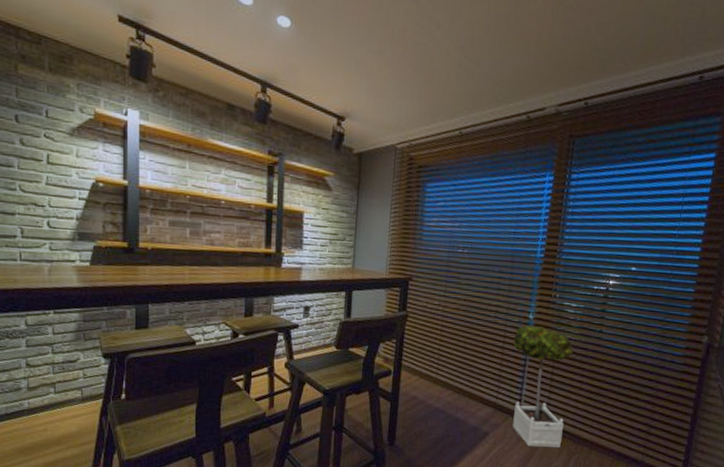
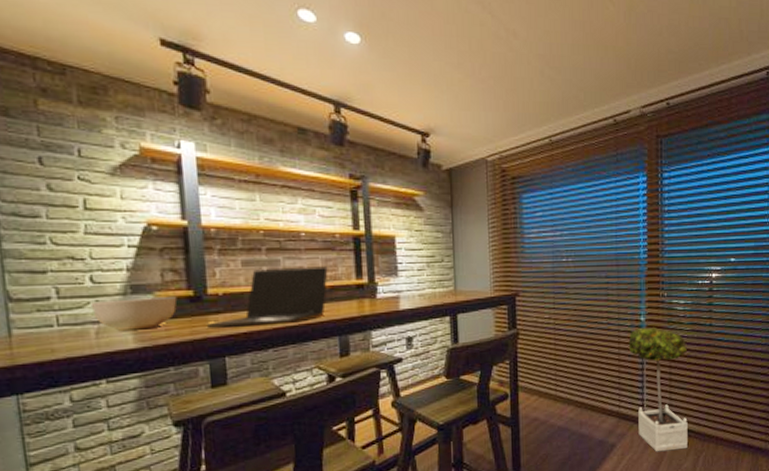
bowl: none [46,243,114,272] -> present [90,297,178,331]
laptop: none [135,230,242,281] -> present [206,266,328,329]

